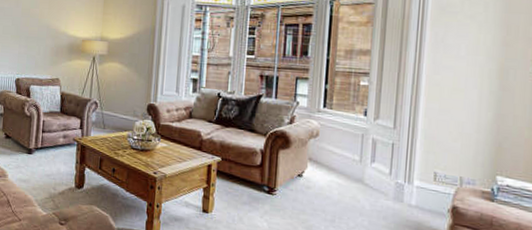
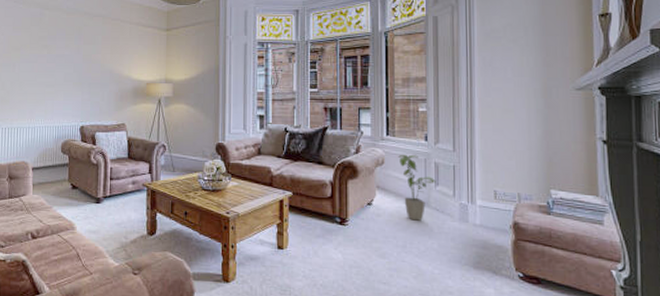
house plant: none [334,127,372,197] -> present [398,154,436,221]

